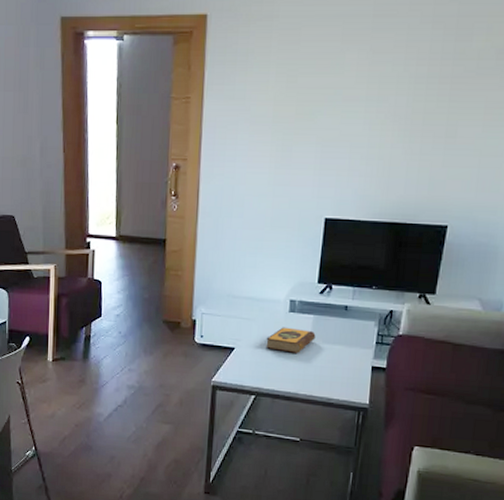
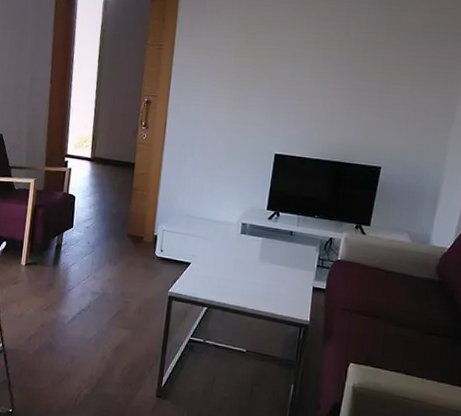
hardback book: present [266,327,316,353] -> none [218,247,264,271]

